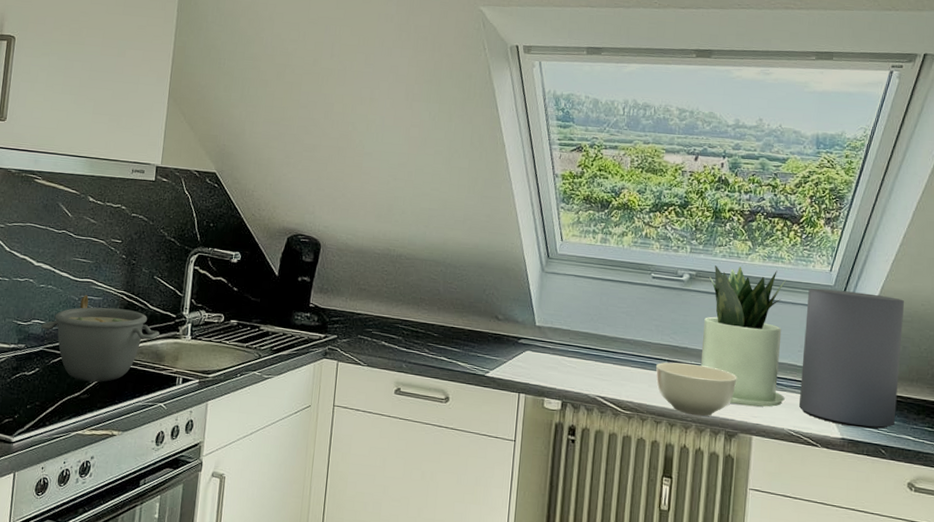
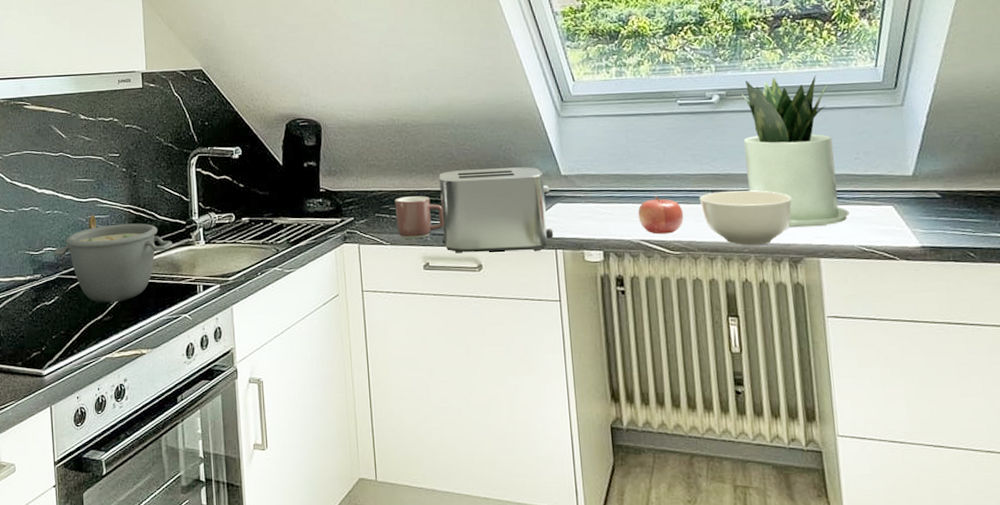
mug: none [375,323,422,365] -> present [395,196,444,240]
toaster: none [416,305,523,392] -> present [439,167,554,253]
fruit: none [598,358,640,394] -> present [638,196,684,234]
canister: present [798,288,905,429] -> none [854,83,980,233]

